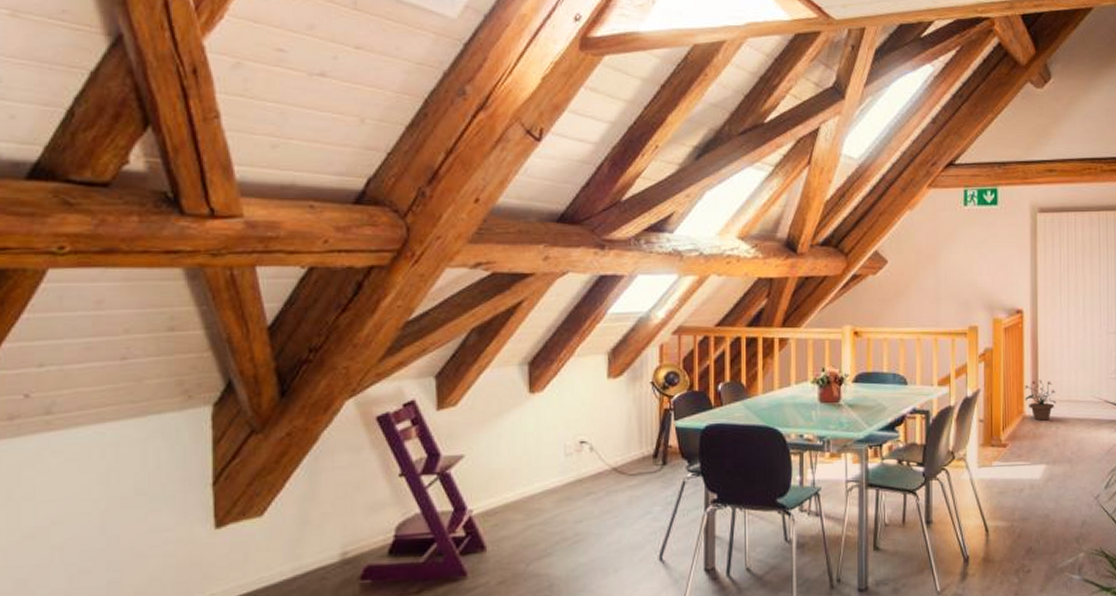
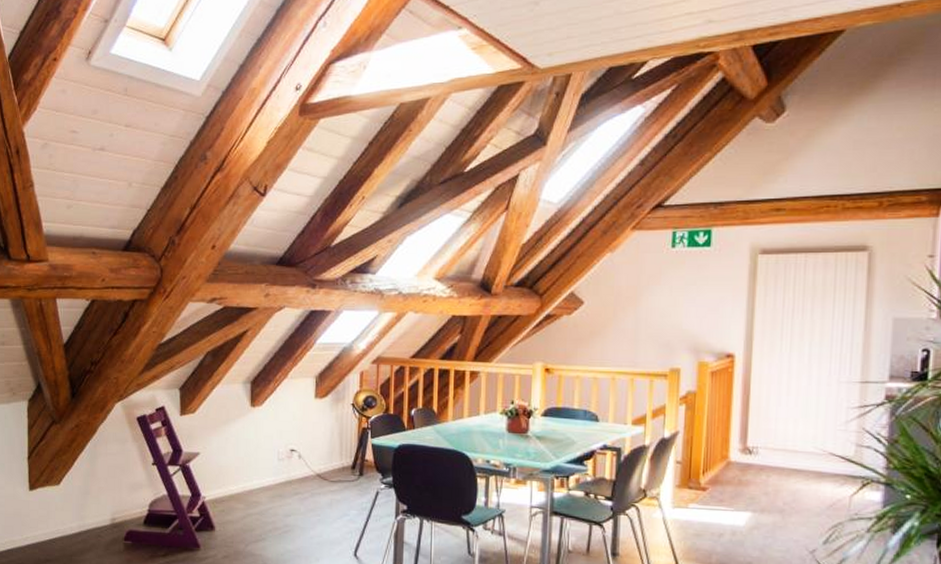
potted plant: present [1025,380,1056,421] -> none [731,426,769,468]

